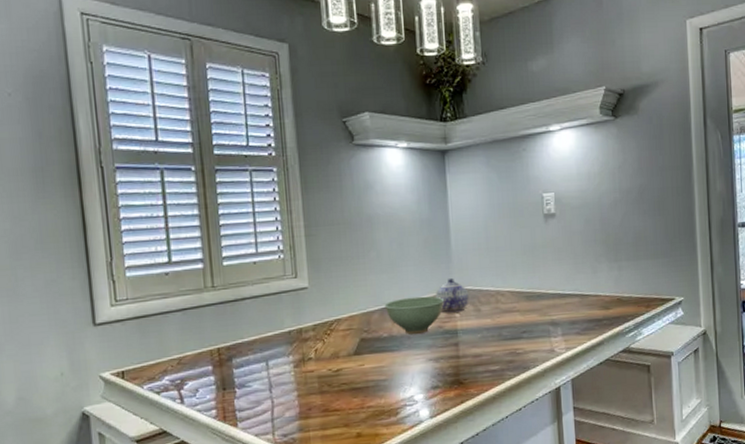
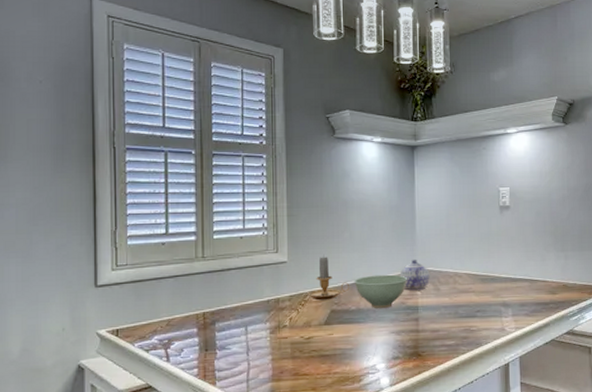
candlestick: none [333,277,381,329] -> present [307,254,350,301]

